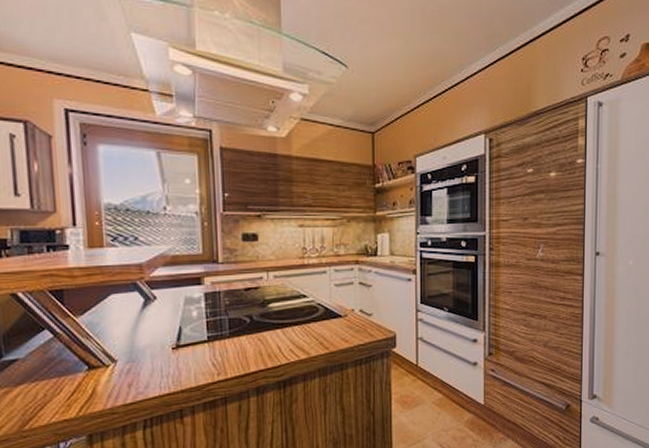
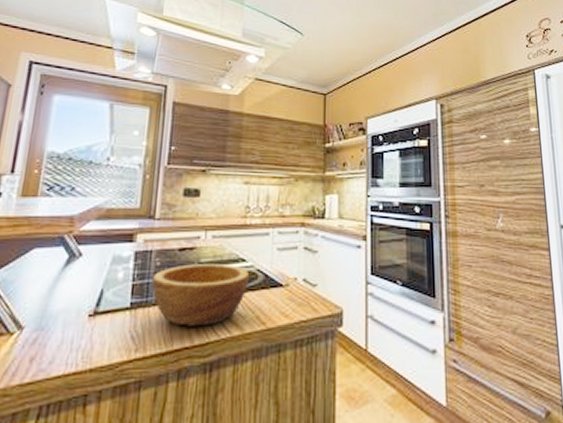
bowl: none [224,300,312,354] -> present [152,264,250,326]

